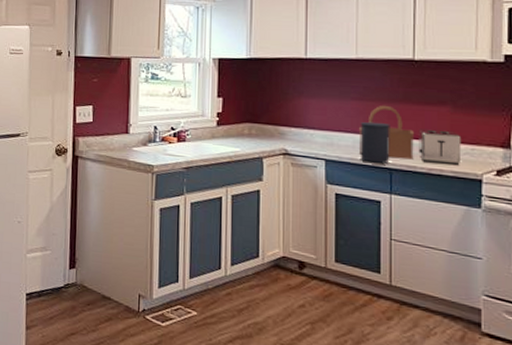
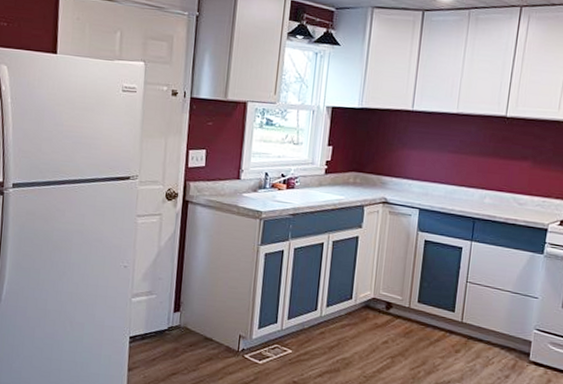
basket: present [360,105,414,160] -> none [449,158,498,210]
canister: present [360,121,390,164] -> none [449,173,479,213]
toaster: present [418,129,462,166] -> none [499,181,536,216]

